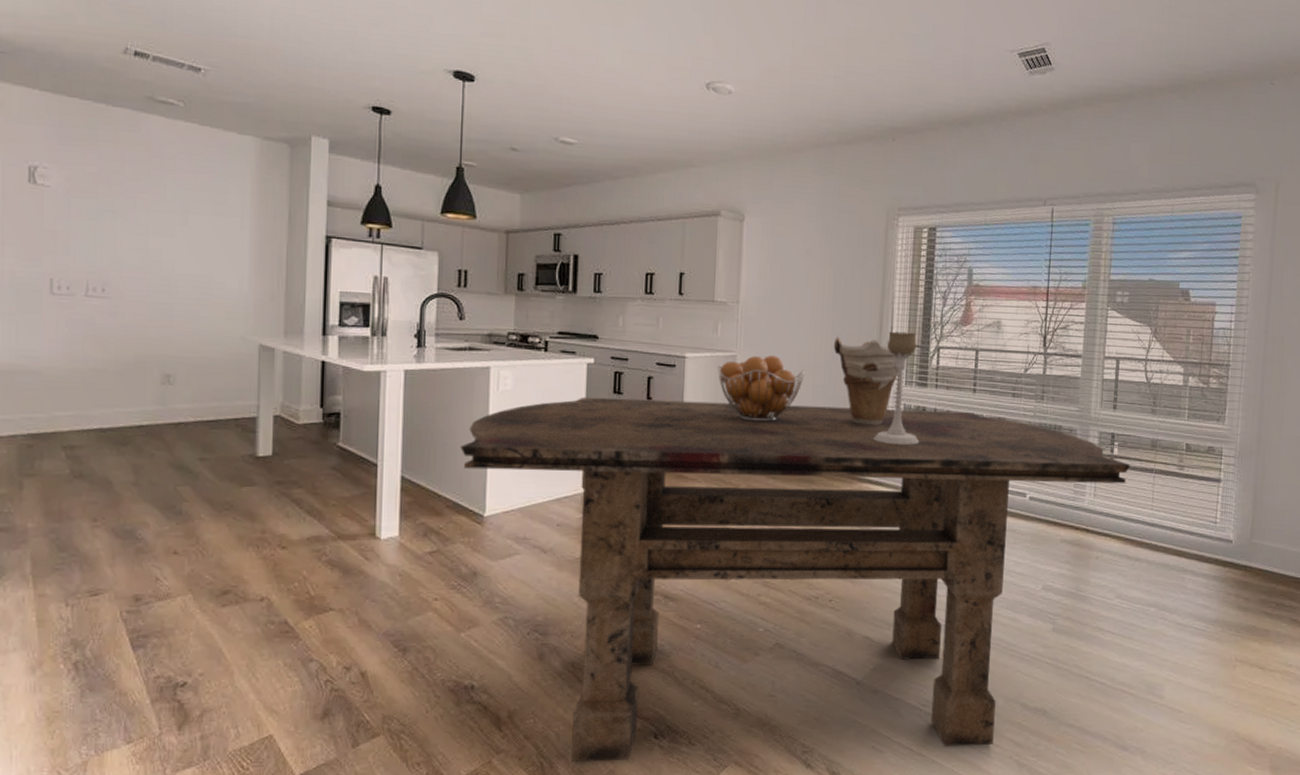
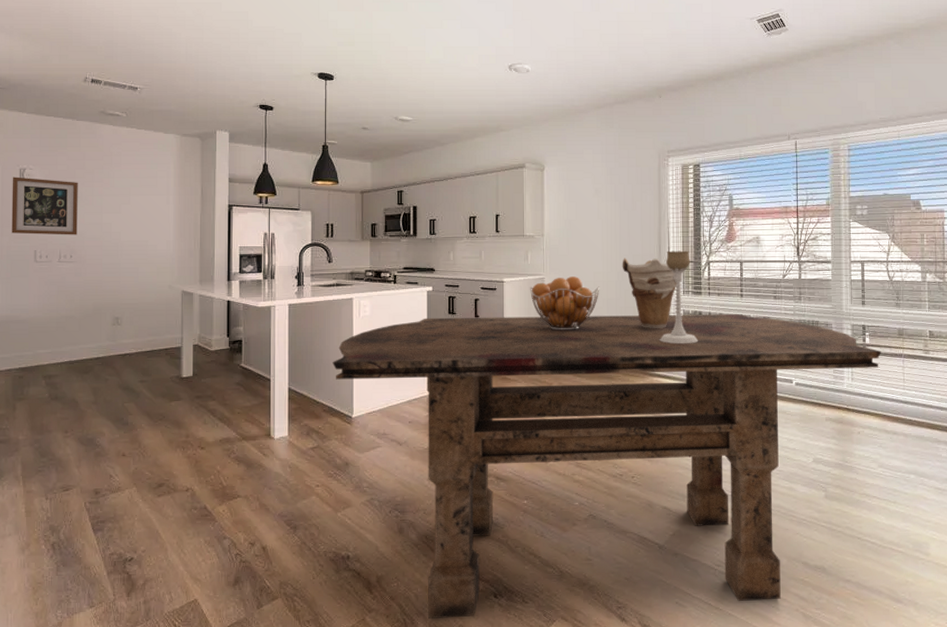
wall art: none [16,176,114,262] -> present [11,177,78,235]

